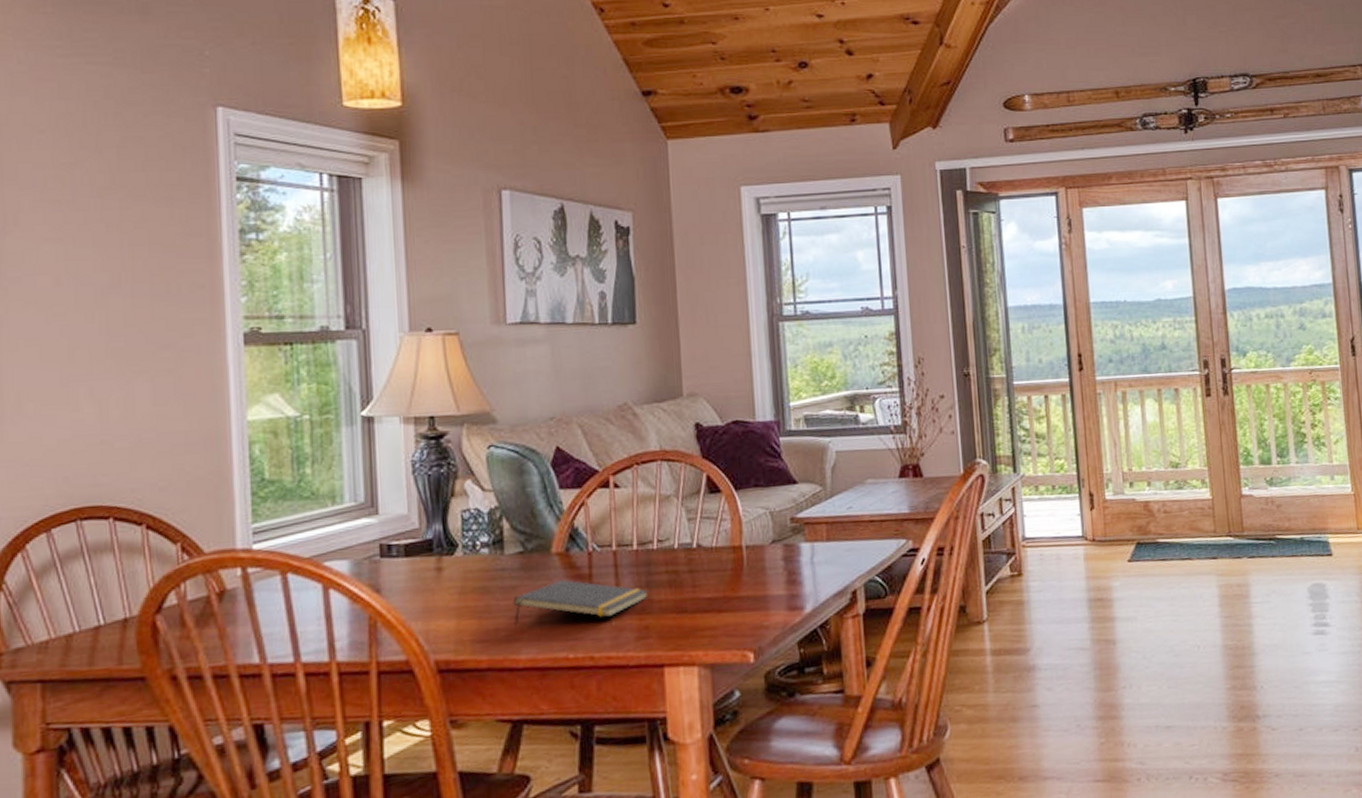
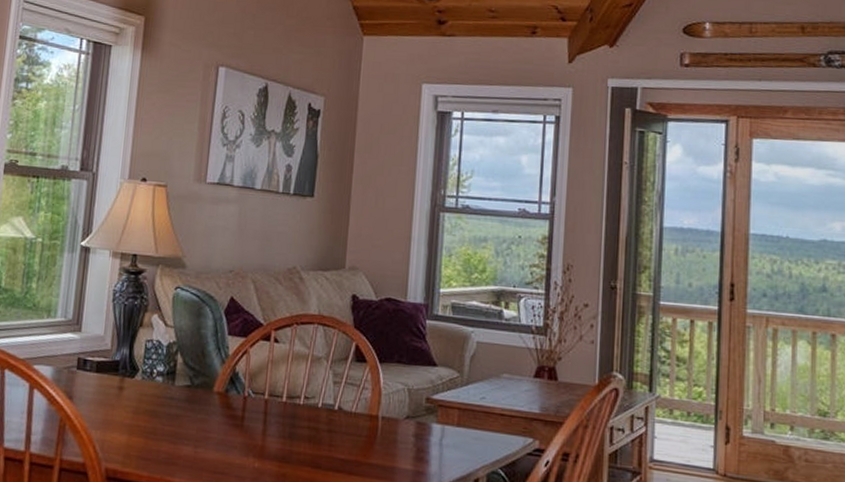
notepad: present [513,580,648,626] -> none [173,417,290,460]

